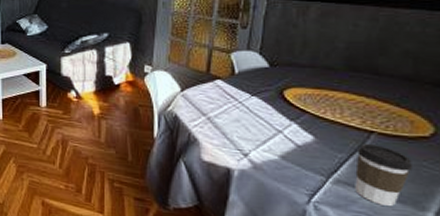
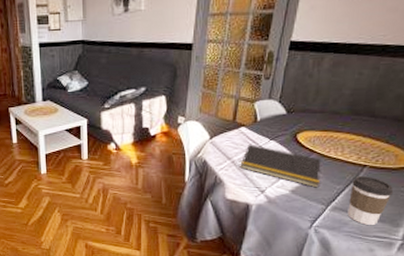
notepad: none [217,98,316,155] -> present [240,143,321,188]

